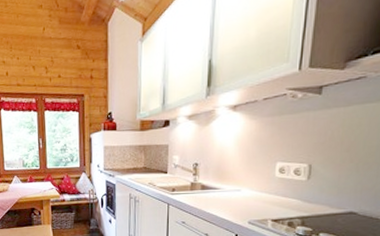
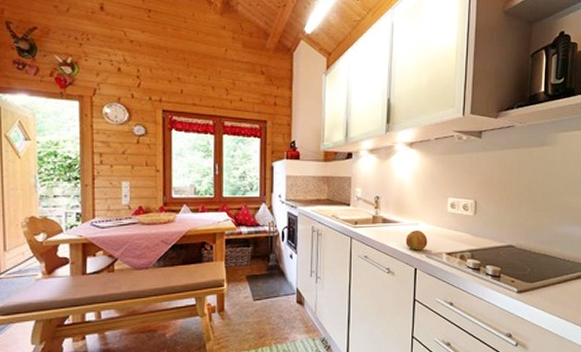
apple: none [226,197,251,217] -> present [405,230,428,251]

